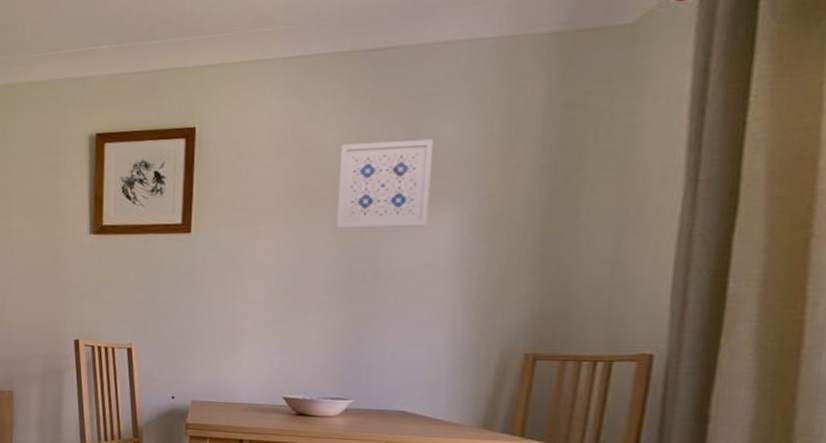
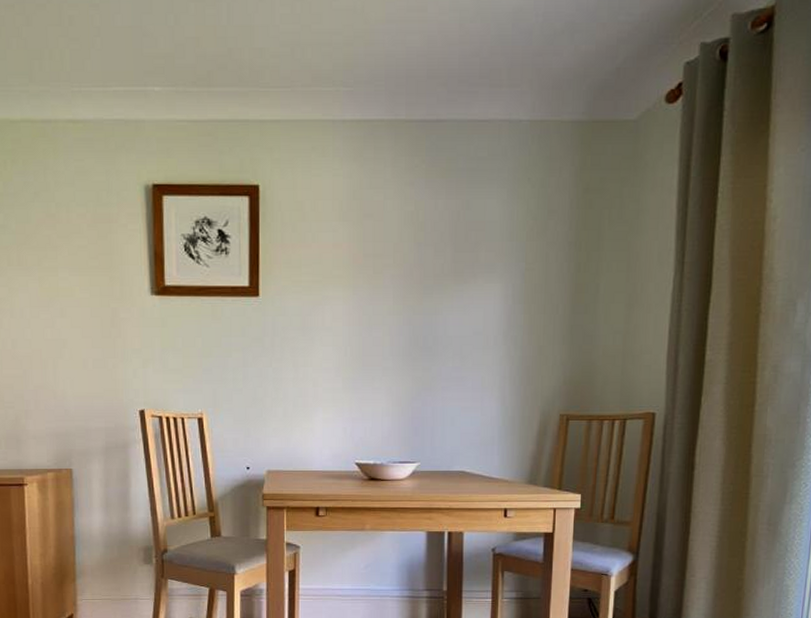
wall art: present [335,139,433,229] -> none [398,212,481,297]

